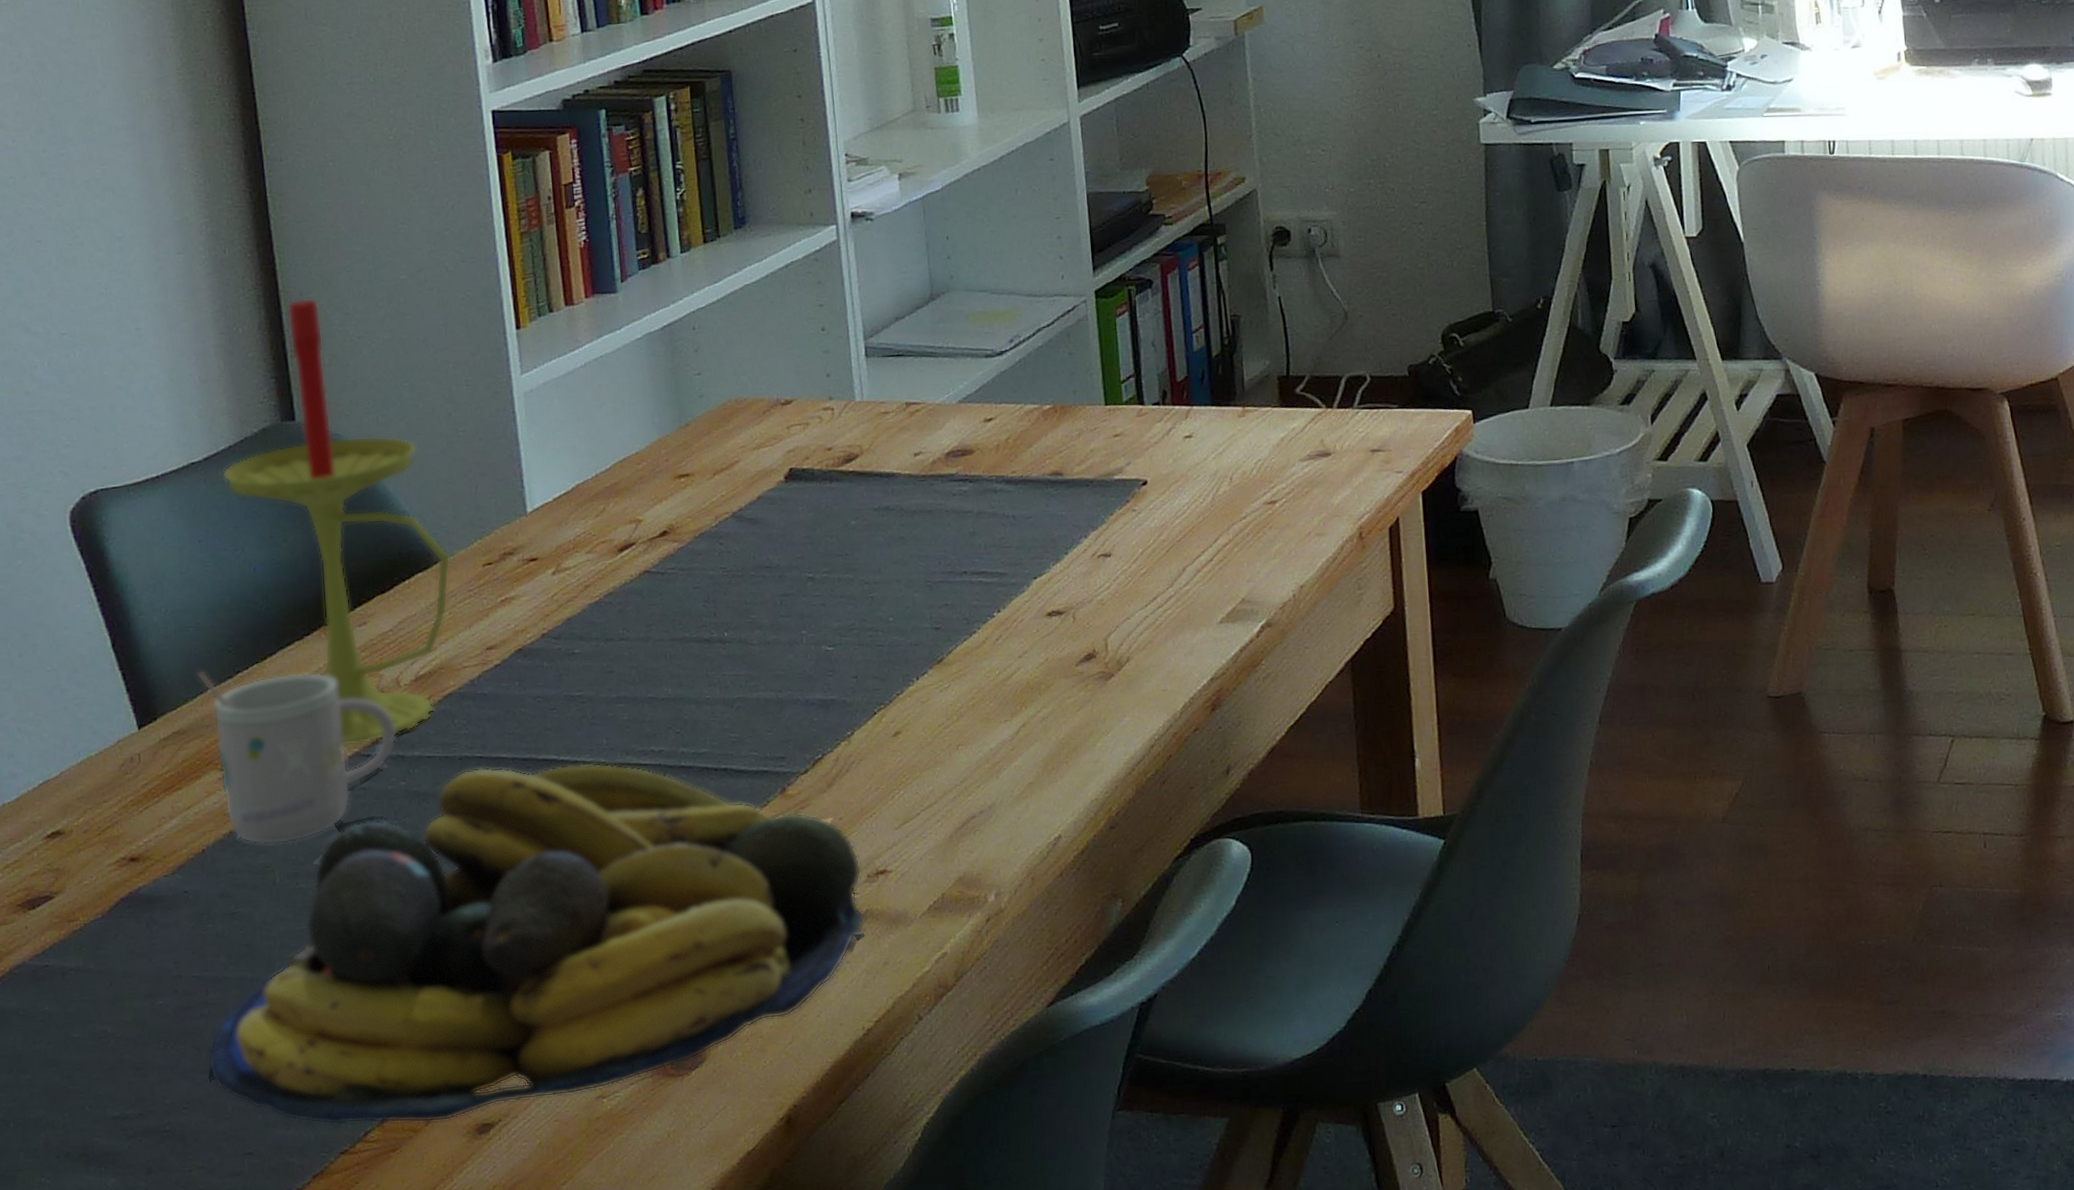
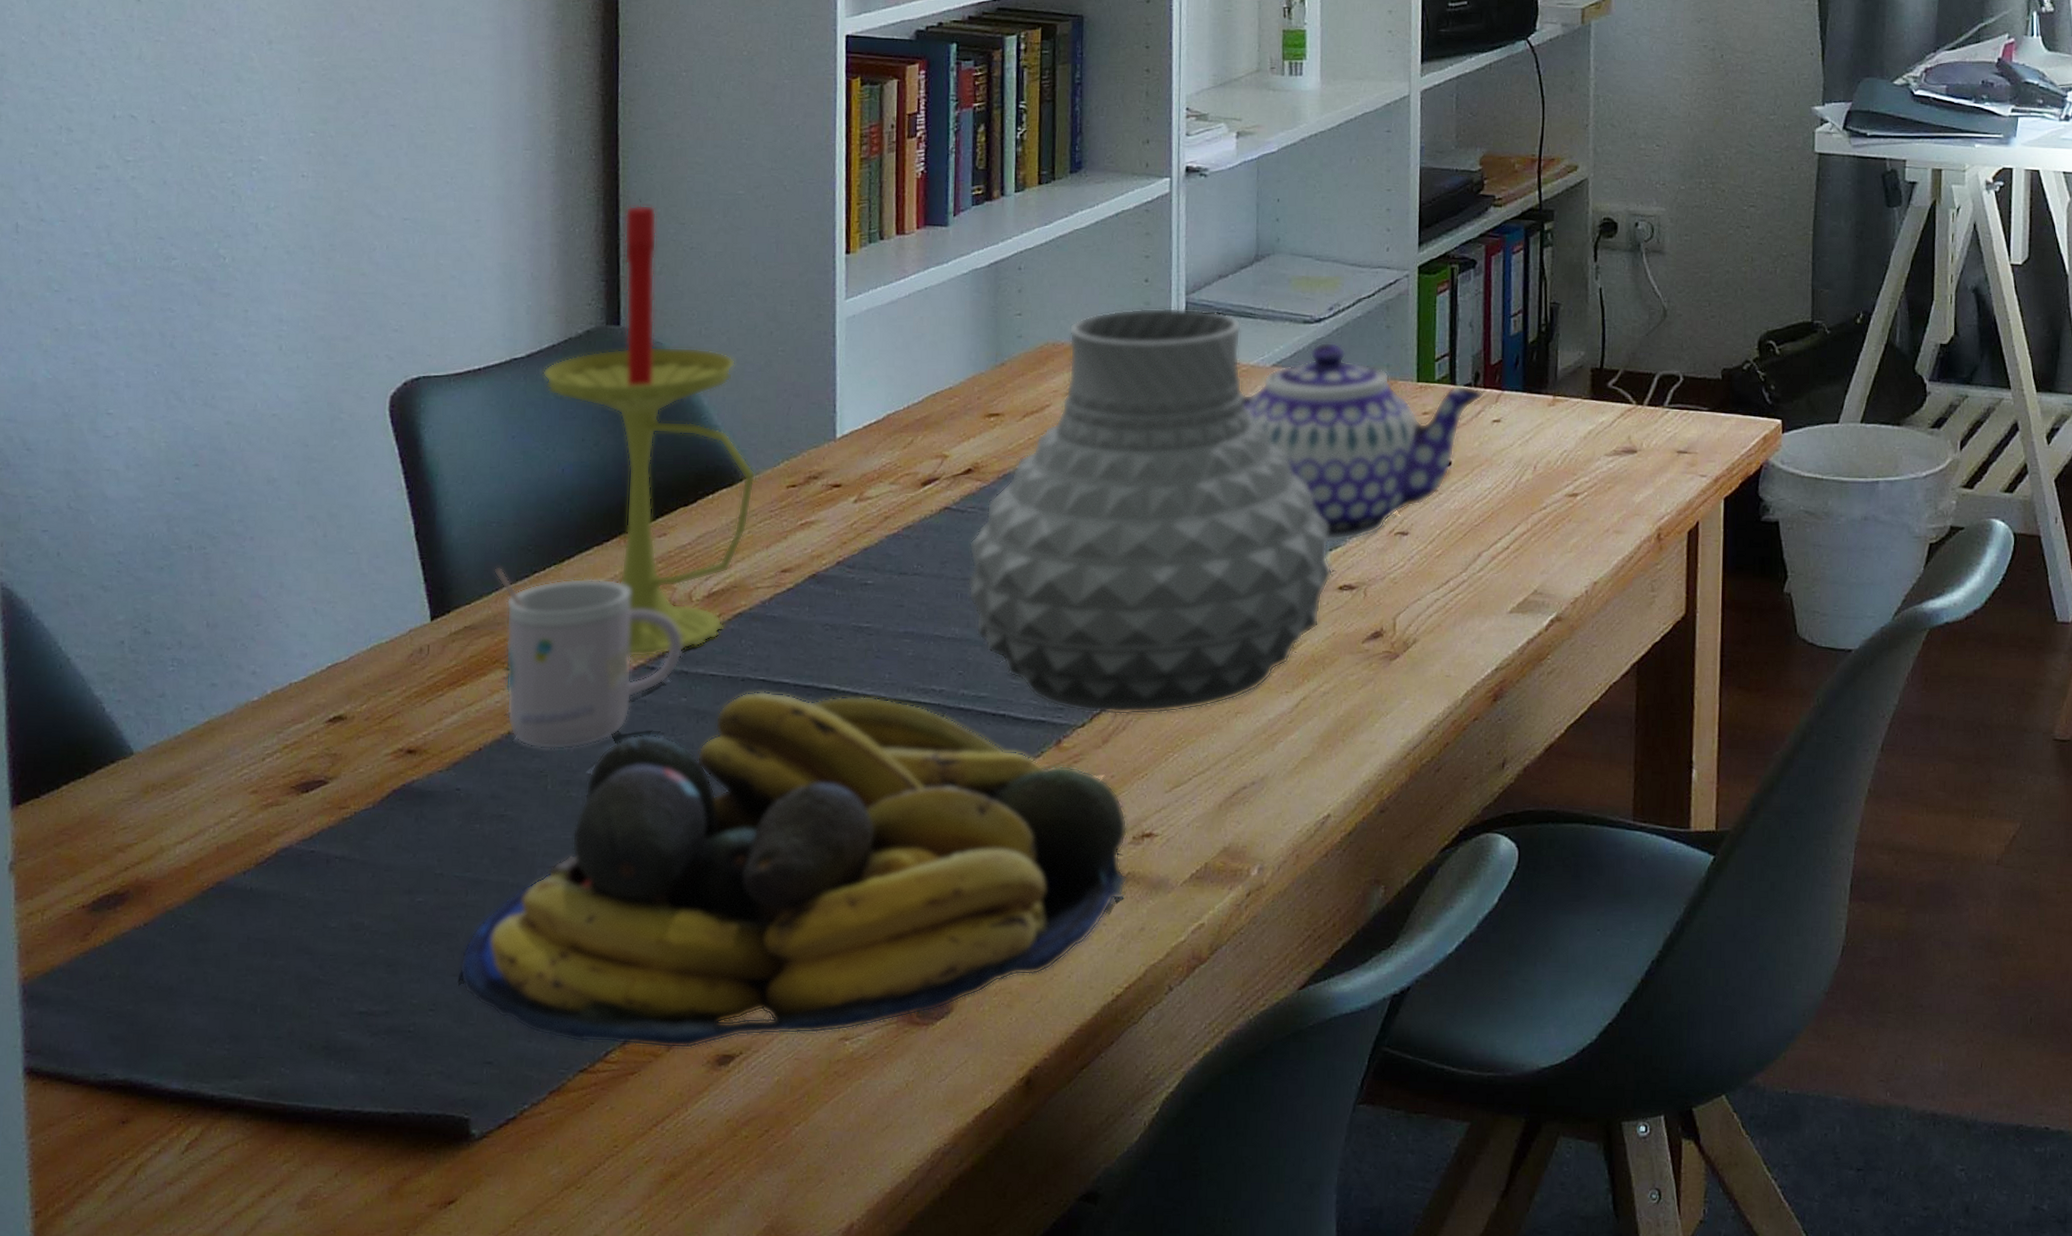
vase: none [672,353,1040,759] -> present [967,307,1333,715]
teapot: none [932,373,1172,572] -> present [1242,342,1483,544]

